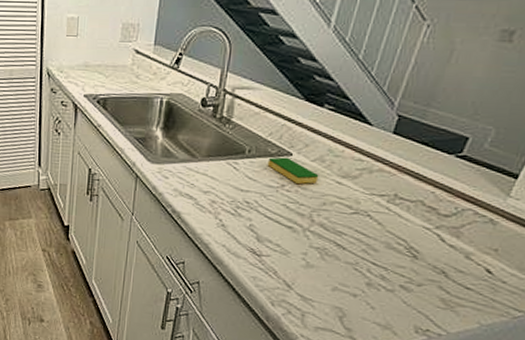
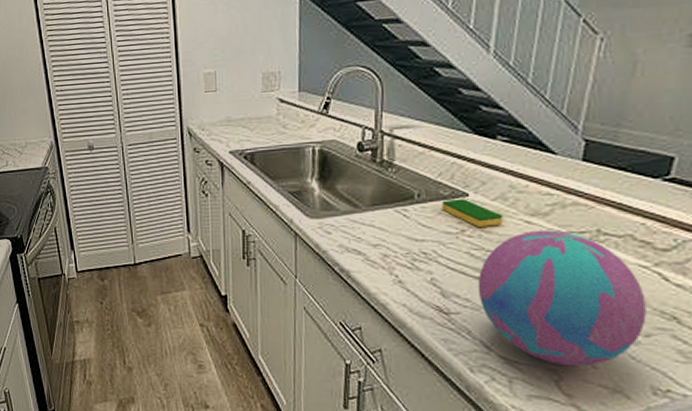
decorative ball: none [287,190,424,307] -> present [477,230,647,367]

